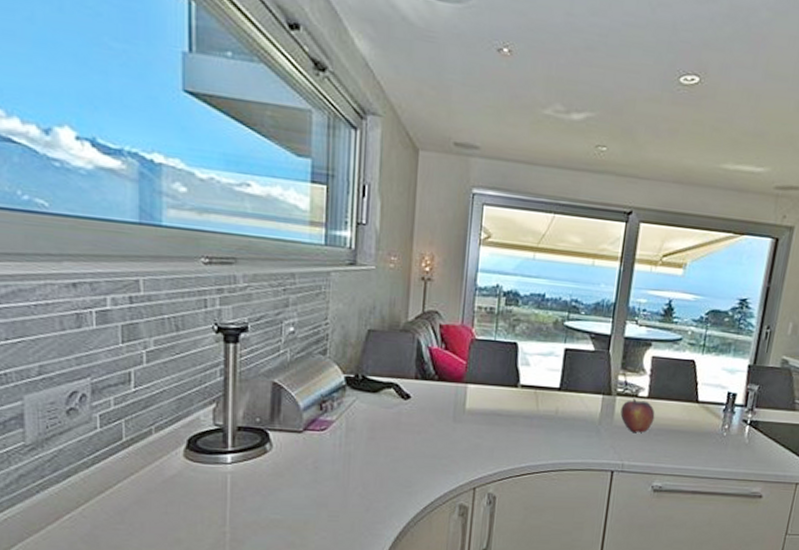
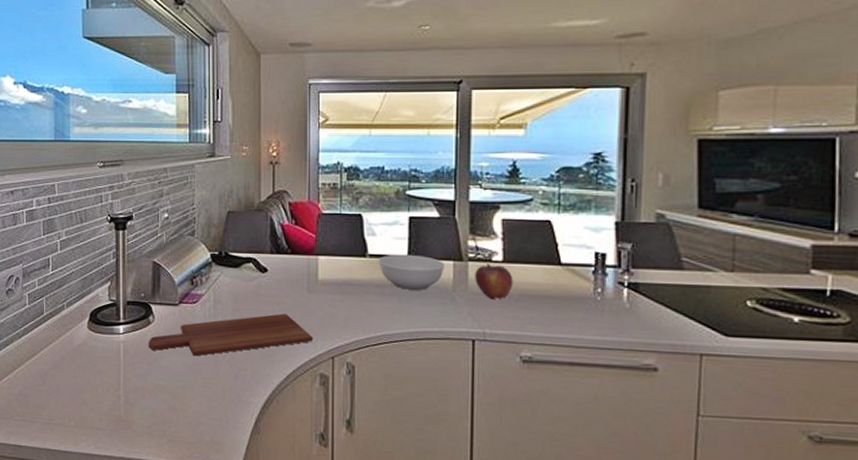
cutting board: none [262,443,456,488] -> present [148,313,314,357]
bowl: none [529,385,594,423] -> present [378,254,445,290]

